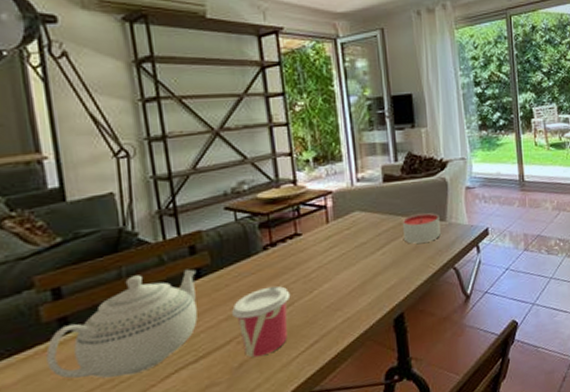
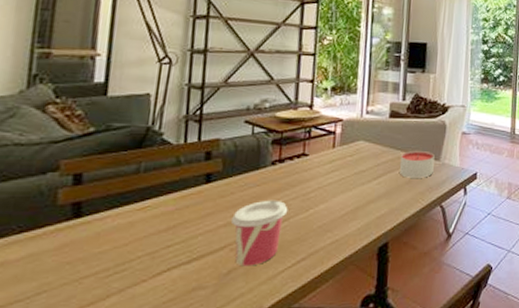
teapot: present [46,269,198,379] -> none [51,172,208,268]

